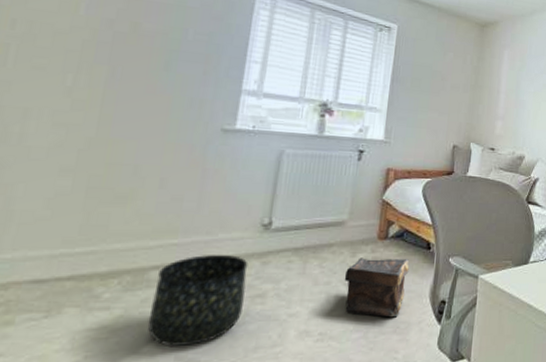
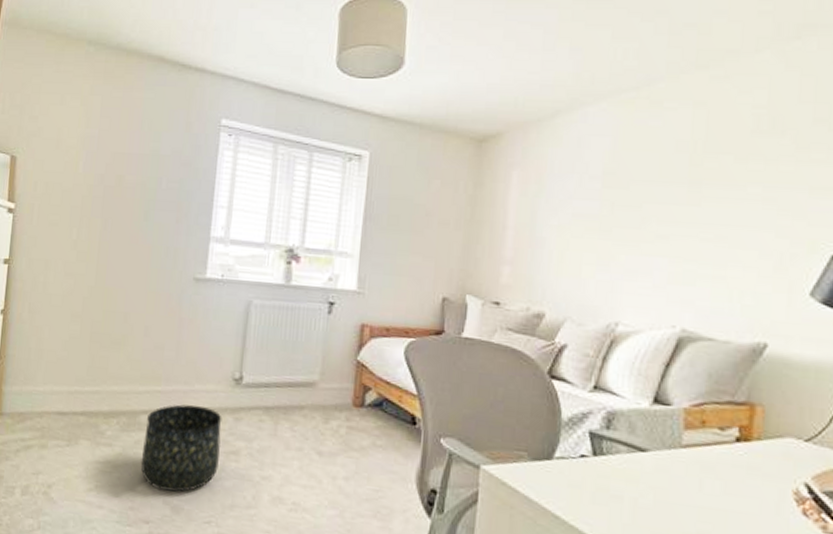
pouch: present [344,258,410,318] -> none [317,425,391,500]

